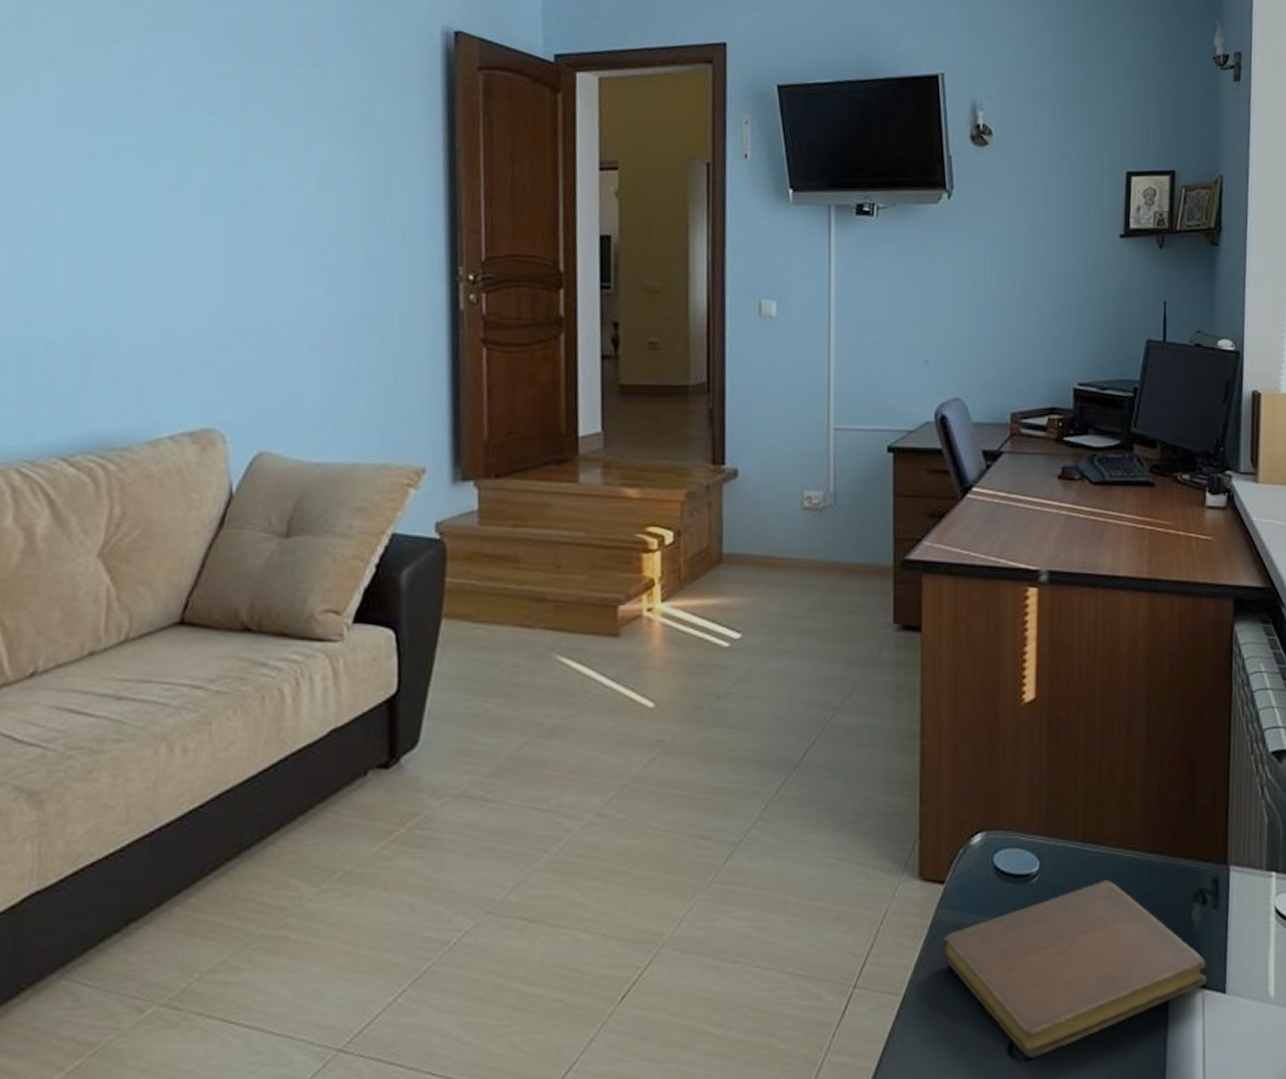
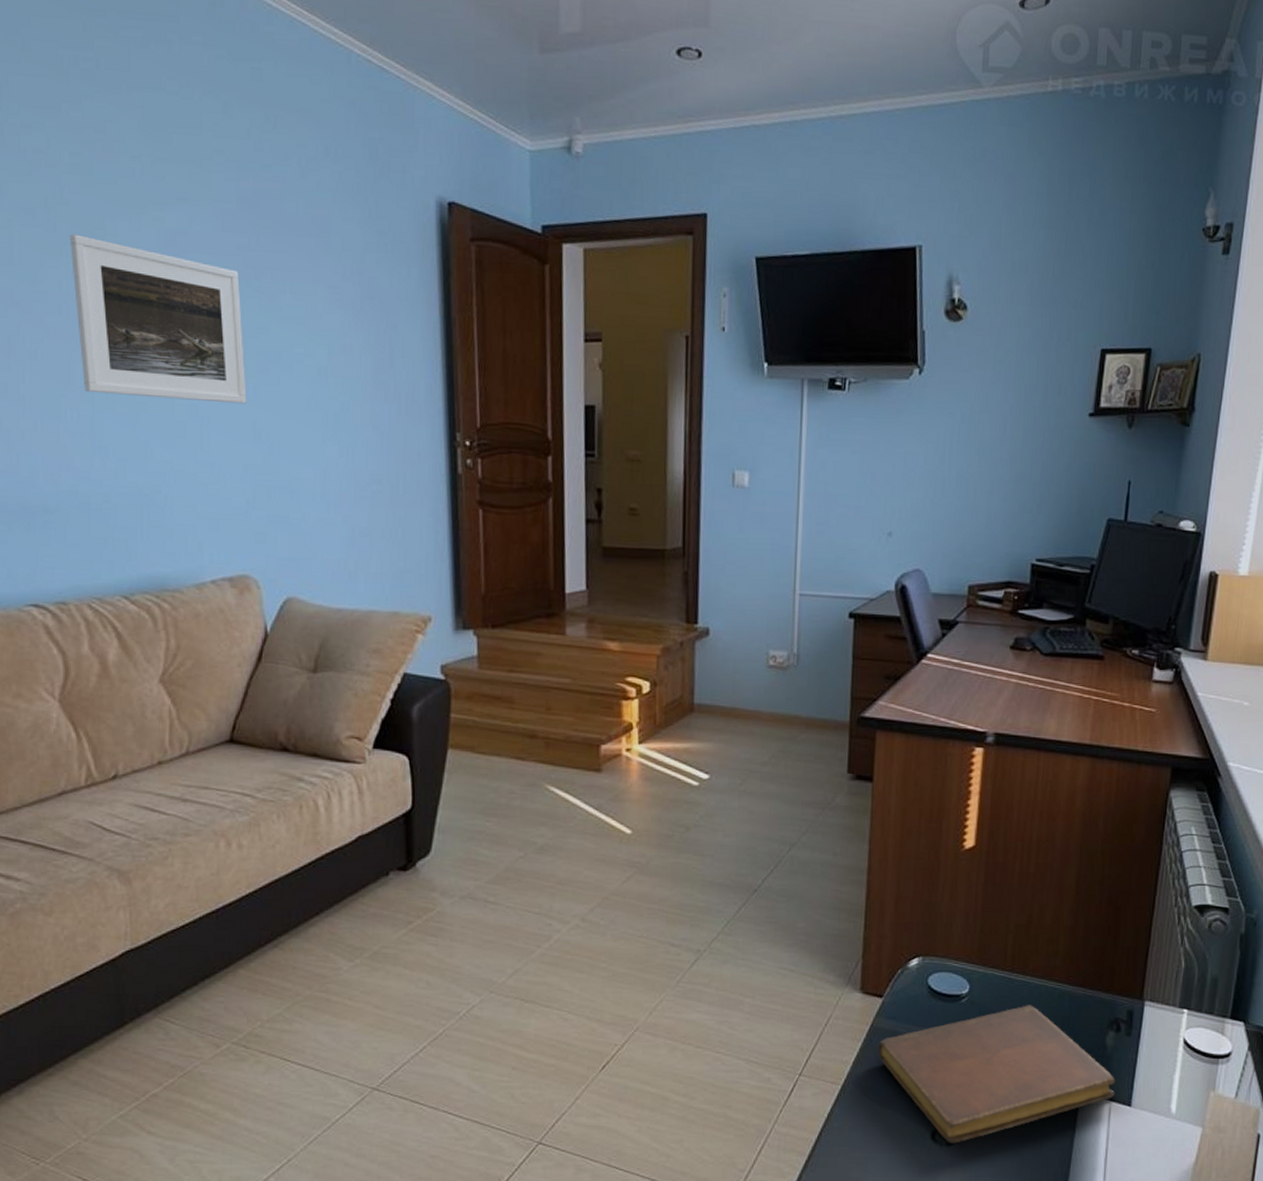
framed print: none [28,63,223,240] -> present [70,234,247,404]

